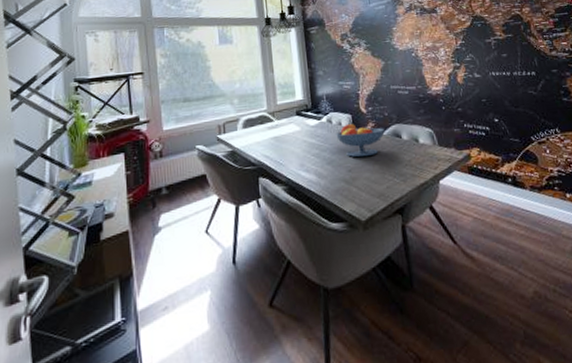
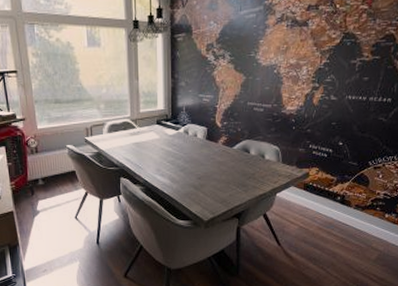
fruit bowl: present [336,124,385,157] -> none [191,136,235,166]

